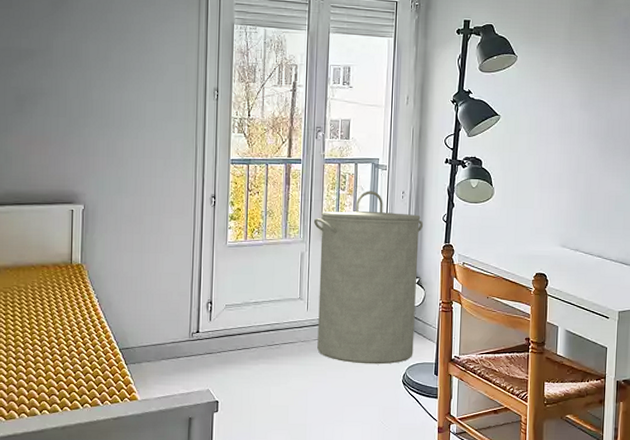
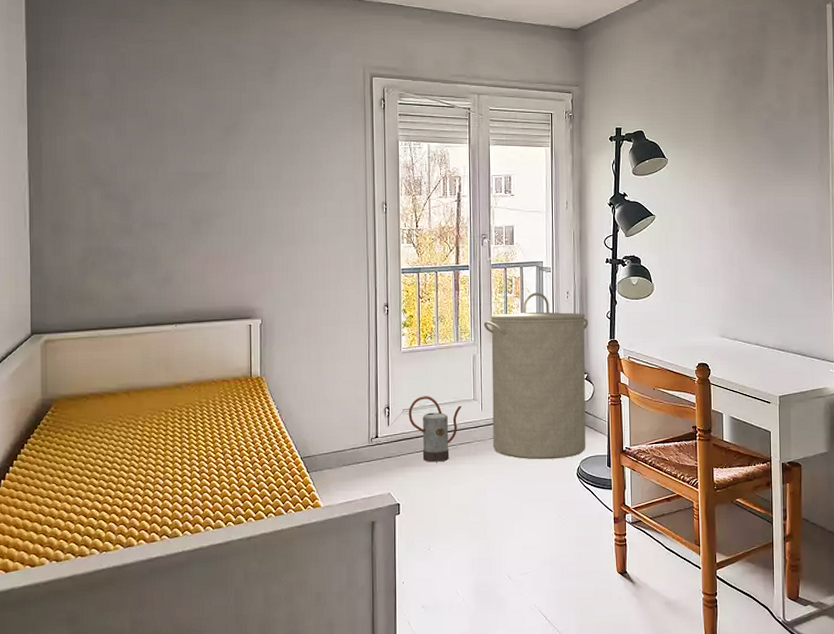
watering can: none [231,292,287,361] -> present [408,396,462,462]

